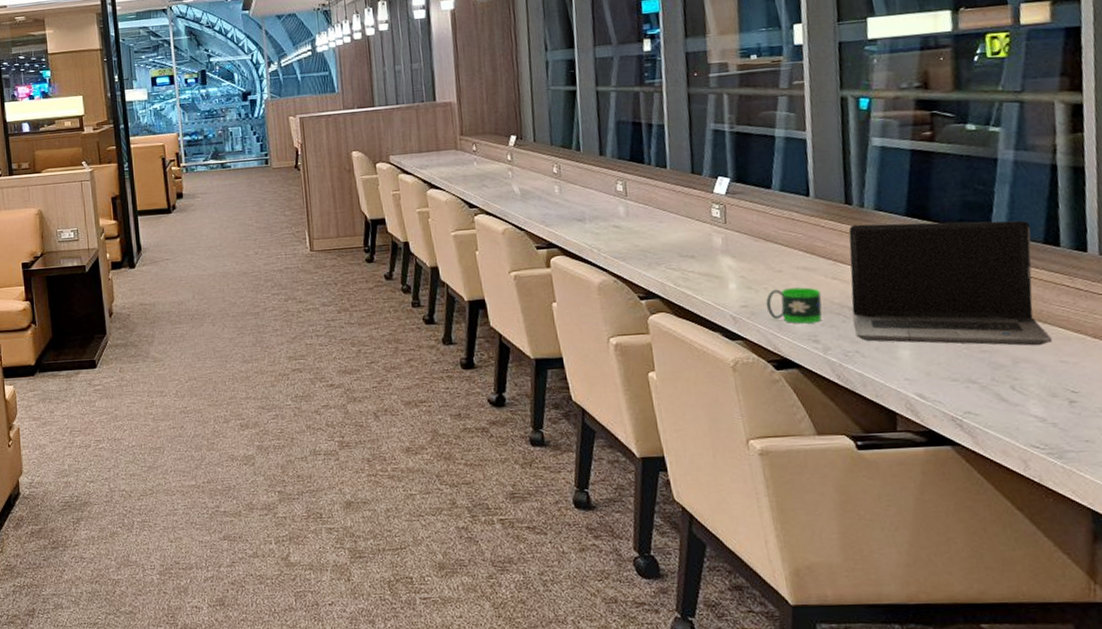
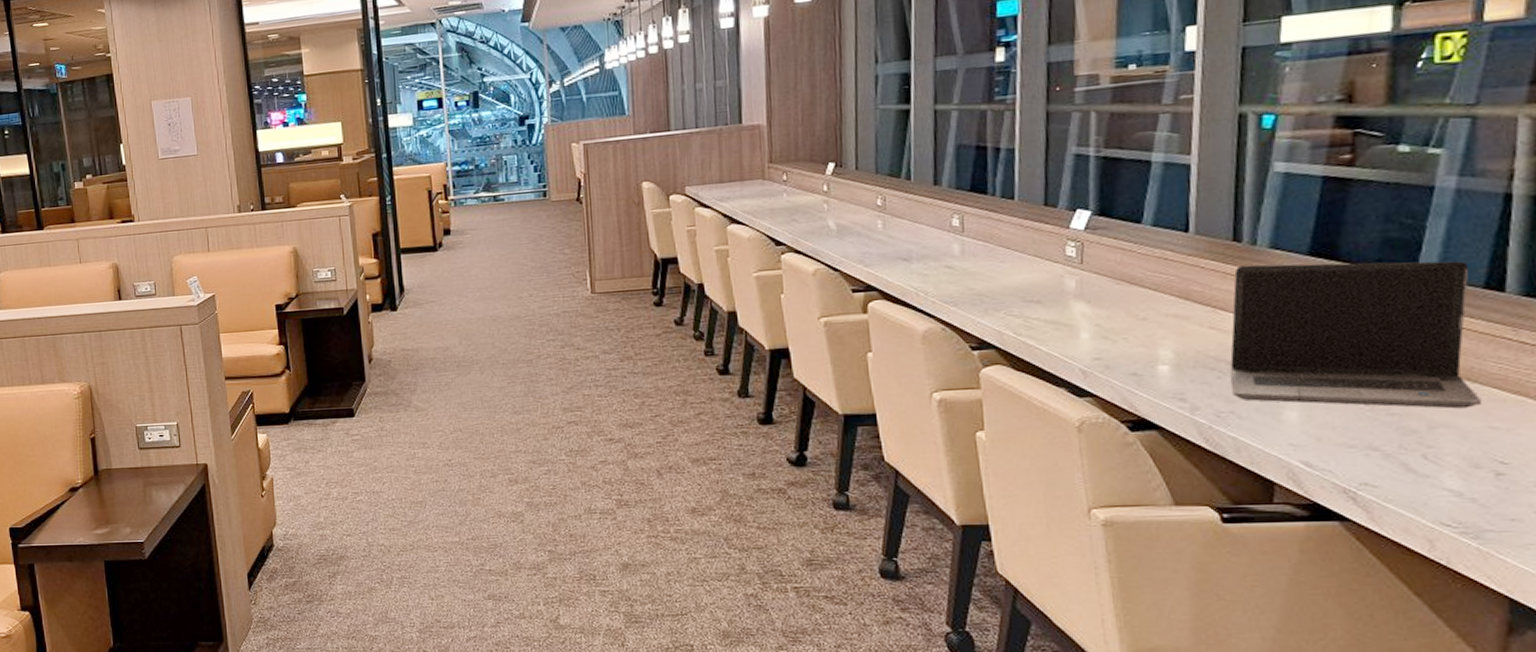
mug: present [765,287,822,324] -> none [1124,338,1194,380]

